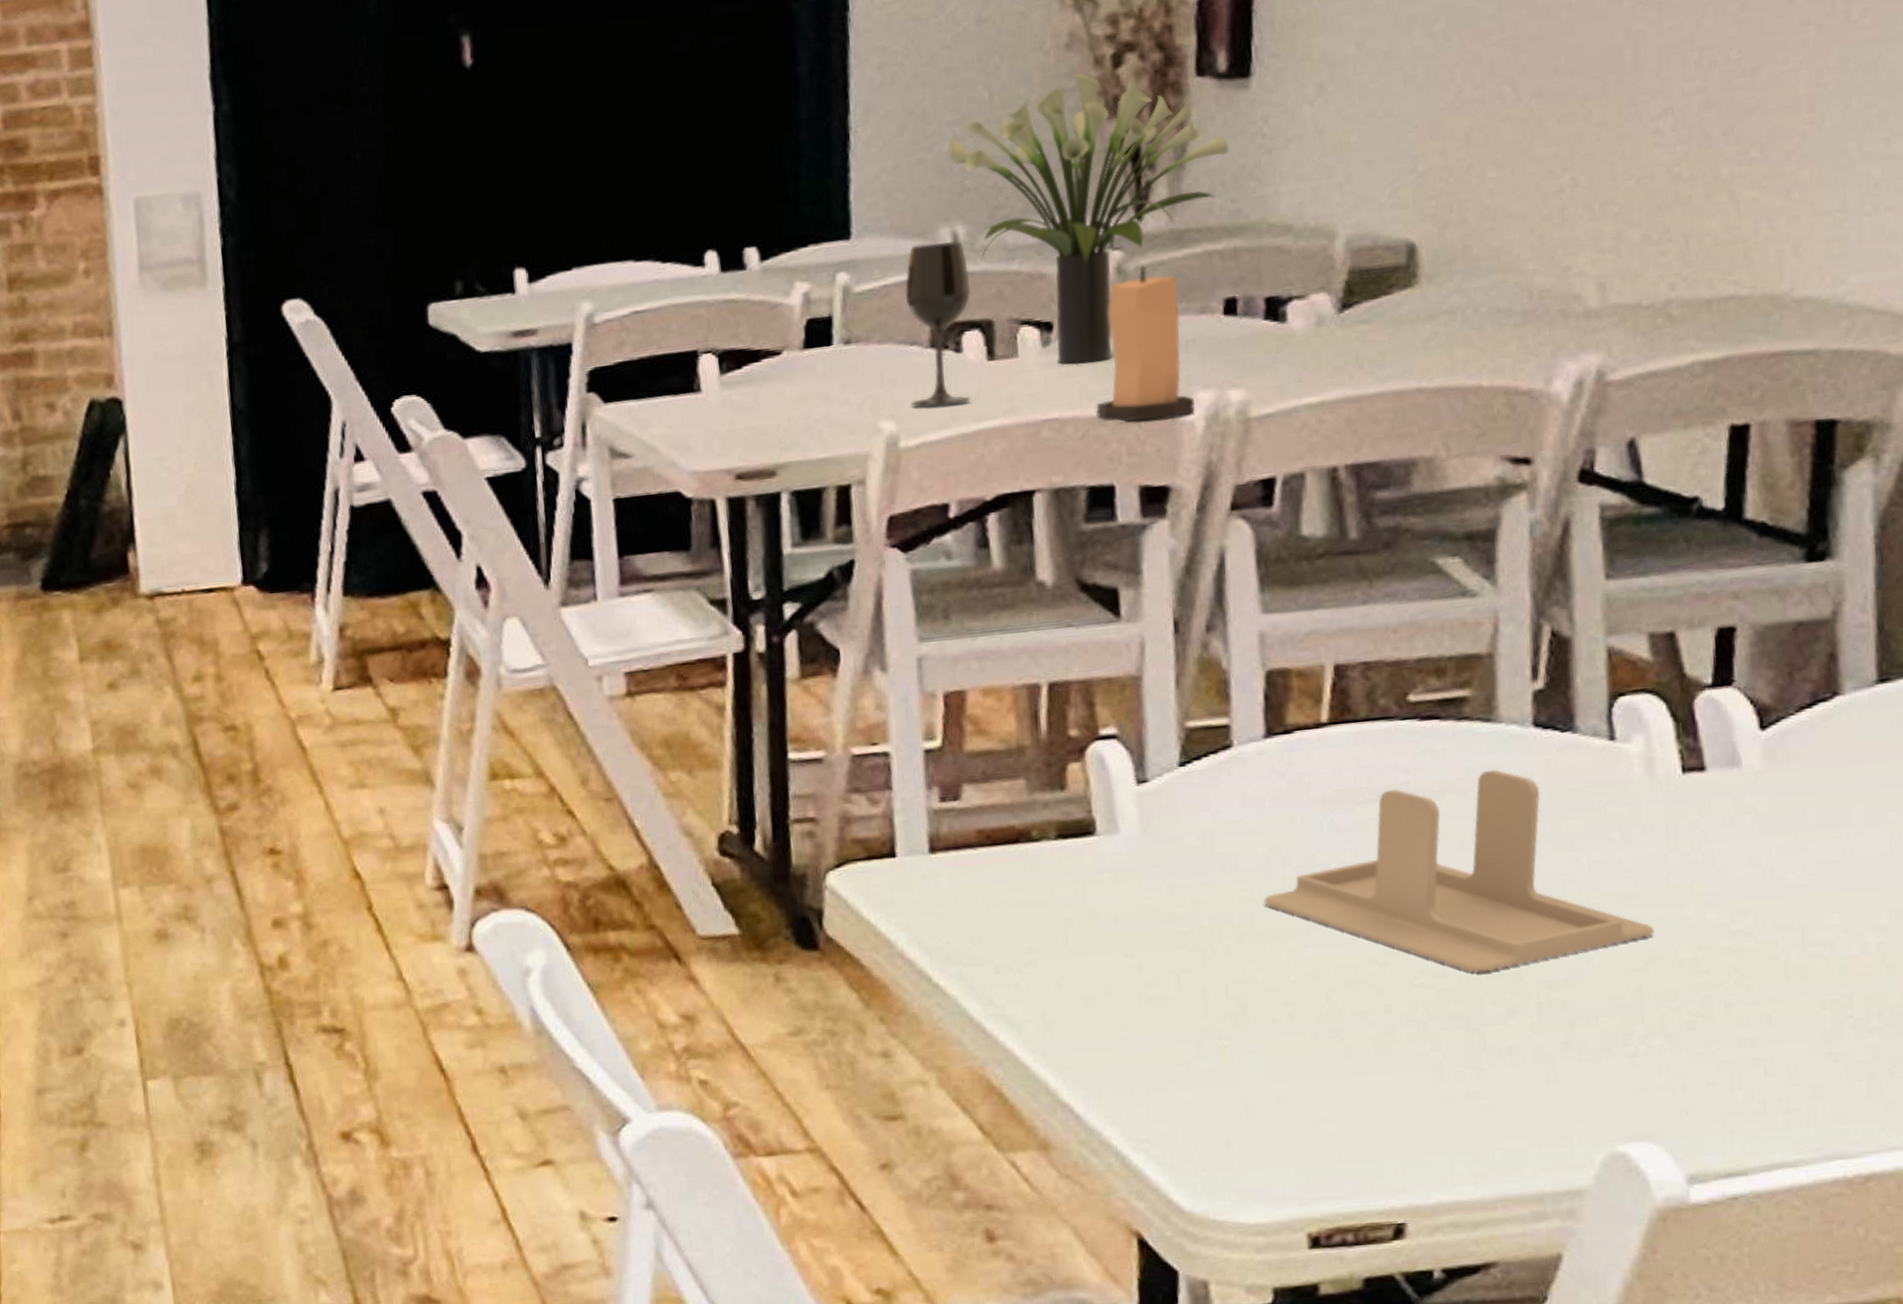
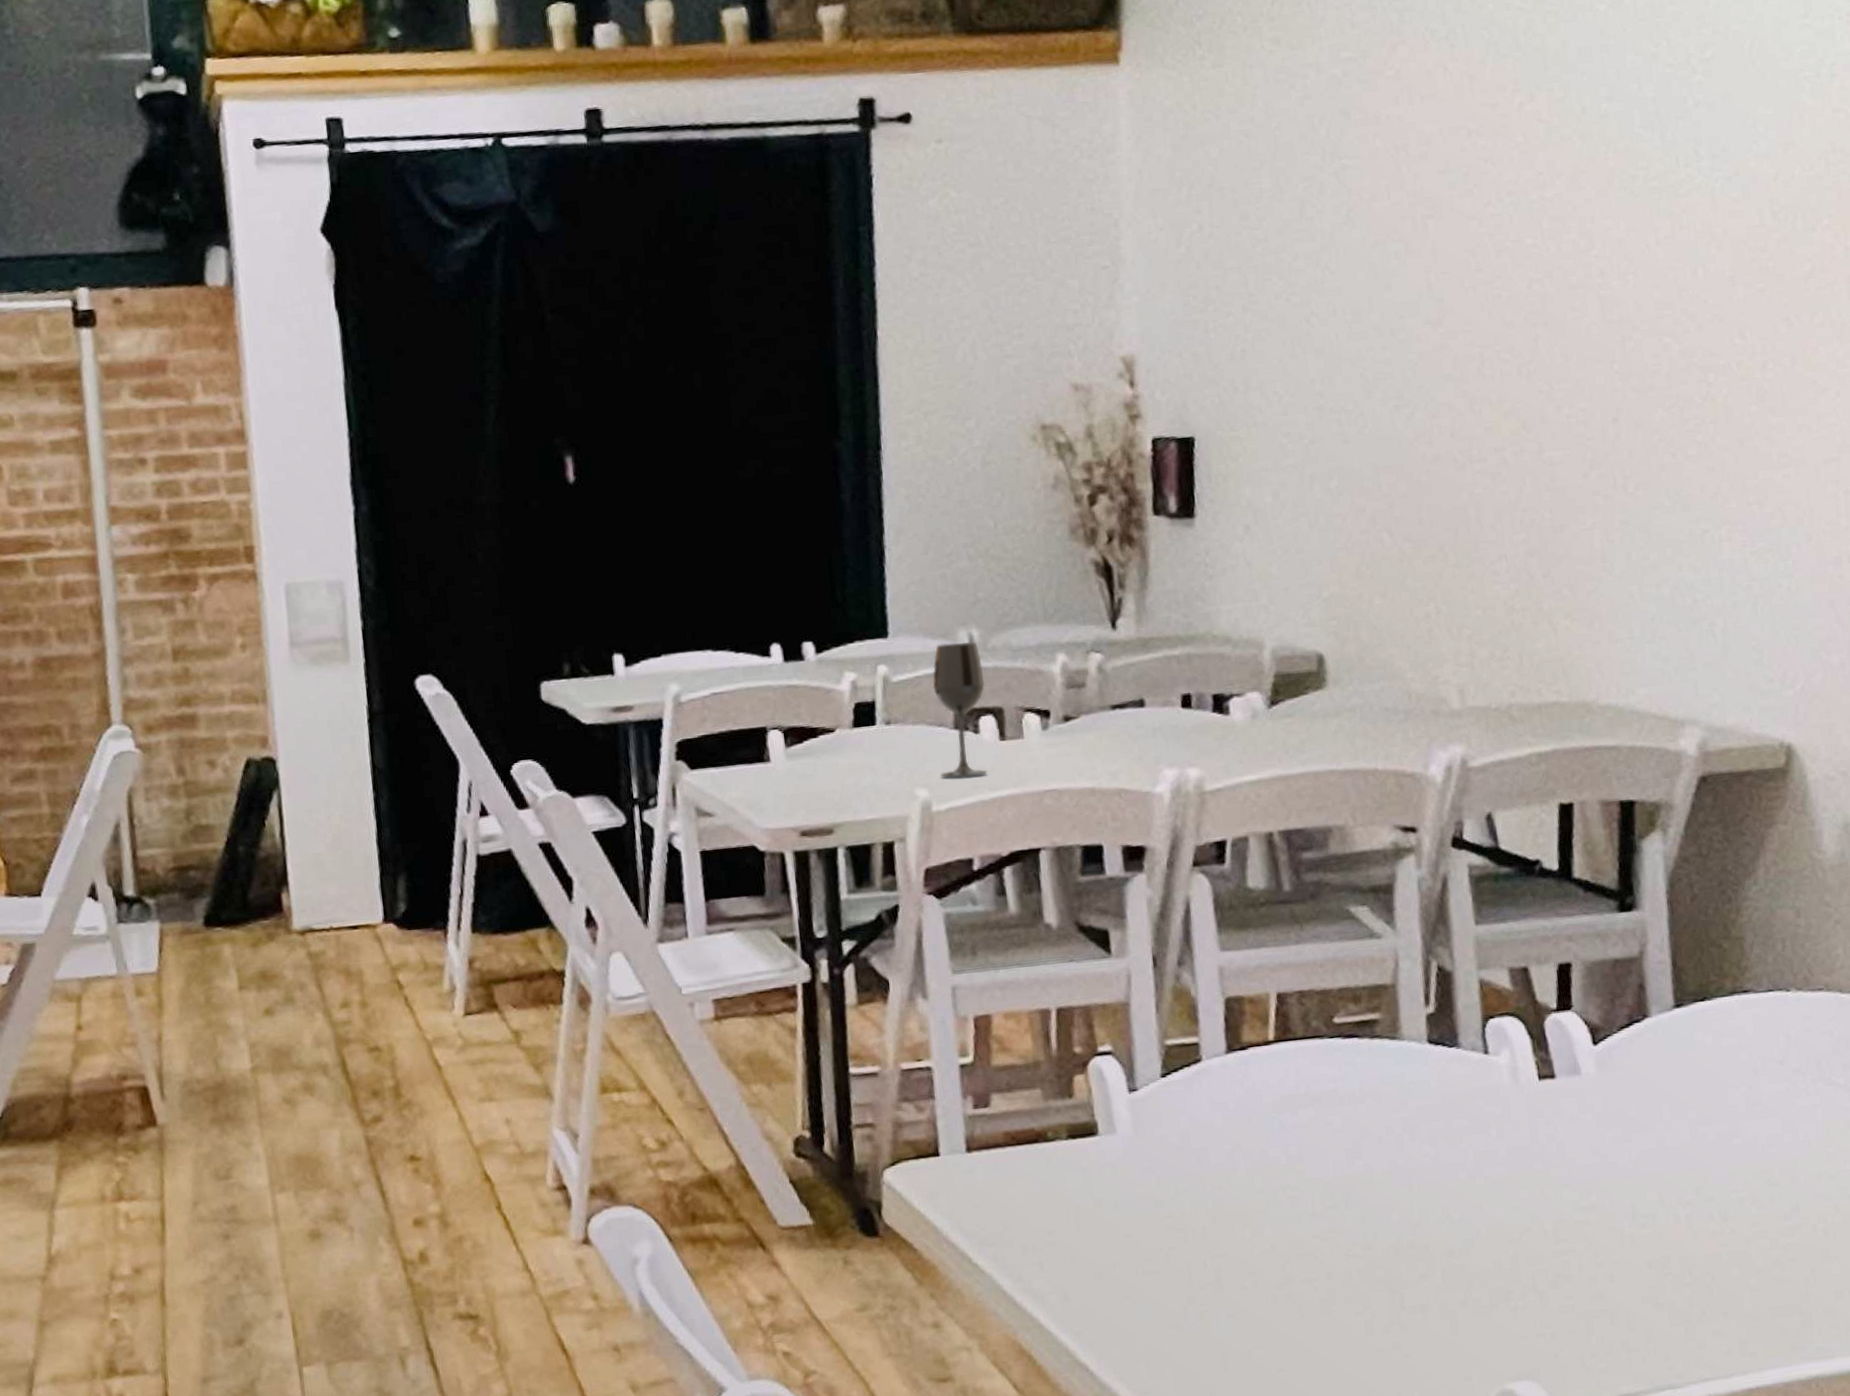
flower arrangement: present [948,73,1229,366] -> none [963,509,1181,746]
candle: present [1095,265,1196,423] -> none [1086,666,1163,793]
napkin holder: present [1264,769,1654,973] -> none [1231,1078,1525,1245]

